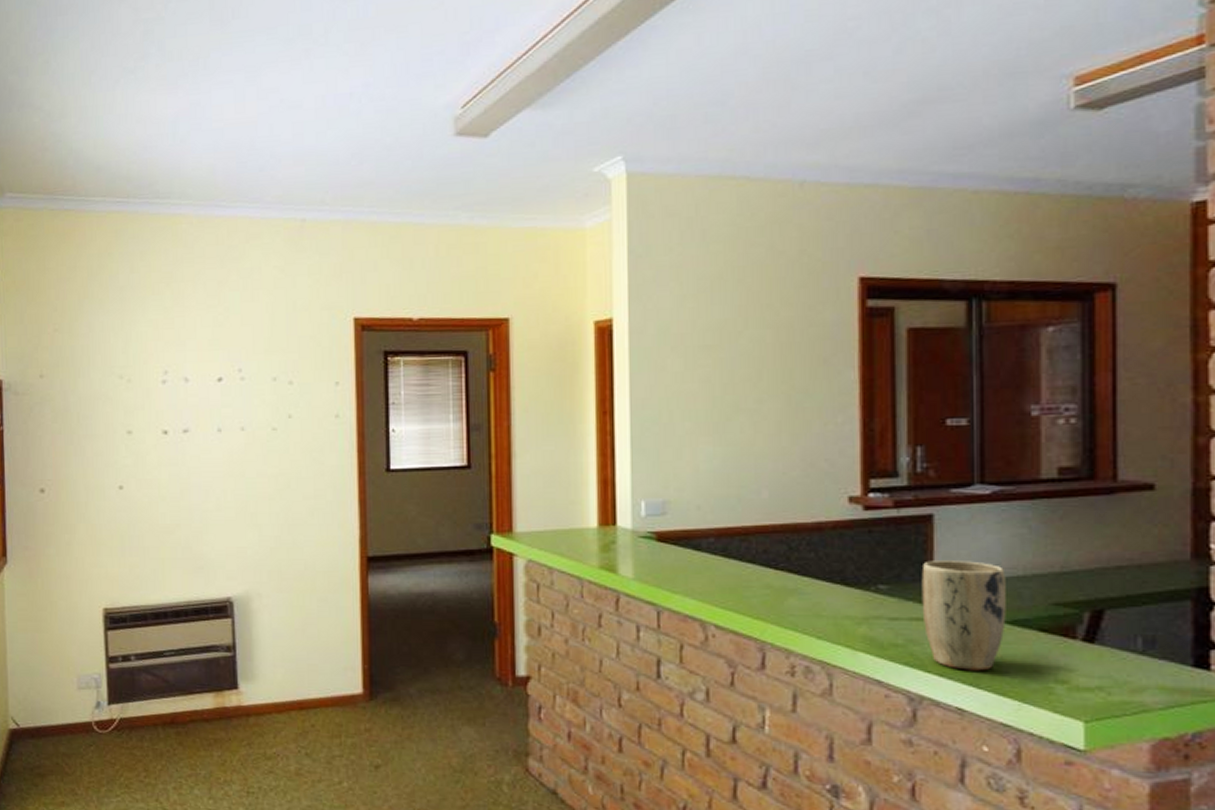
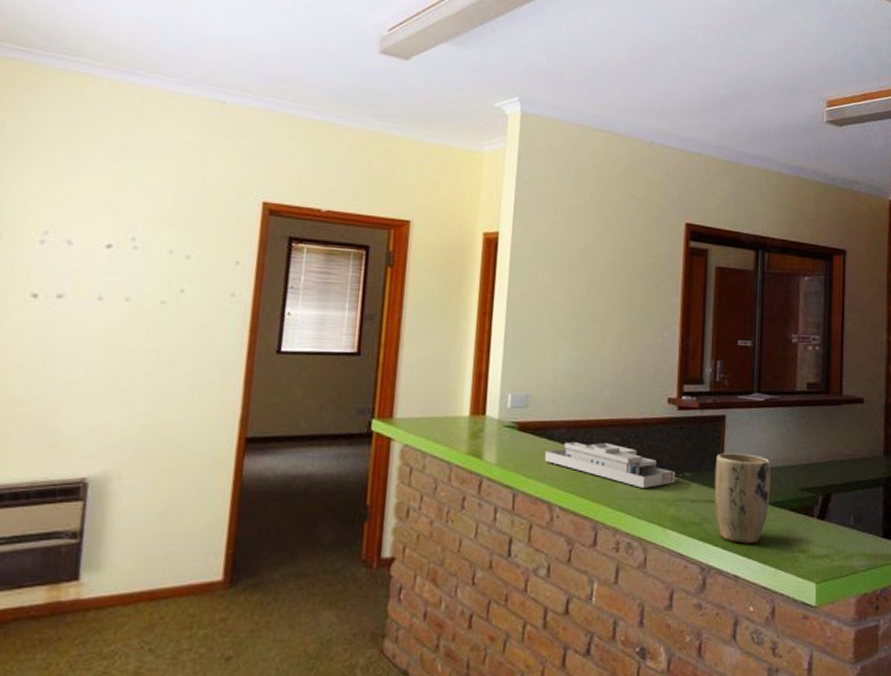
desk organizer: none [691,551,865,604] -> present [544,441,675,488]

